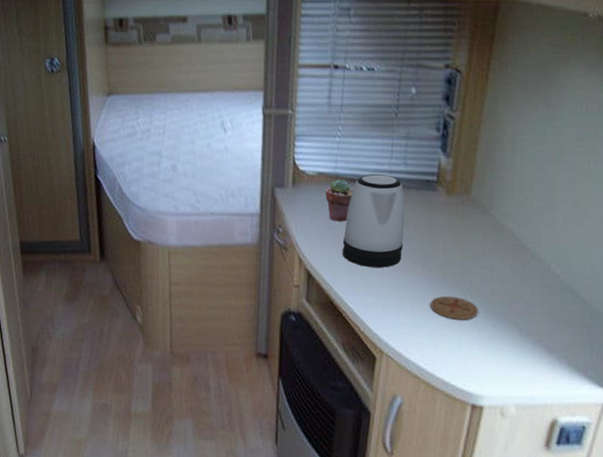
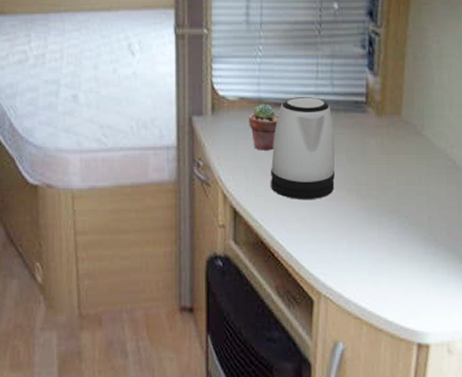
coaster: present [430,295,479,321] -> none [367,225,418,252]

